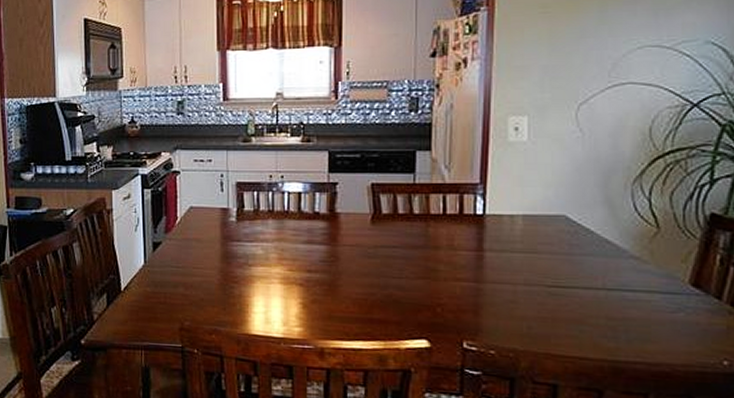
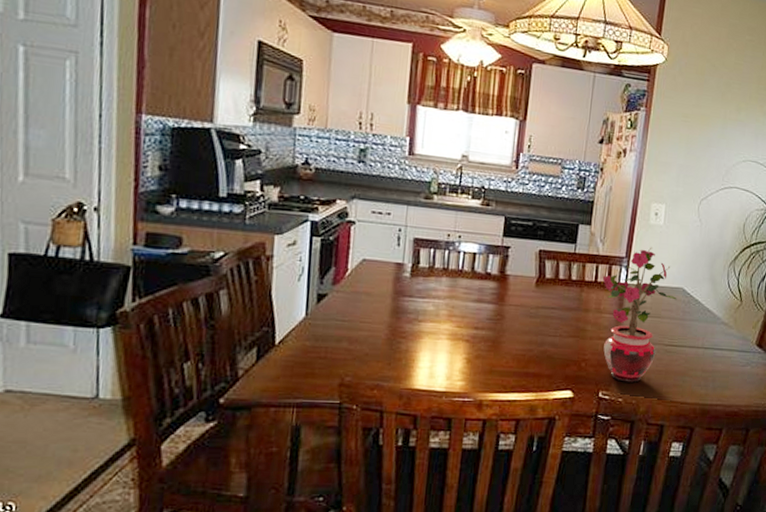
potted plant: none [450,169,558,332] -> present [600,247,677,383]

